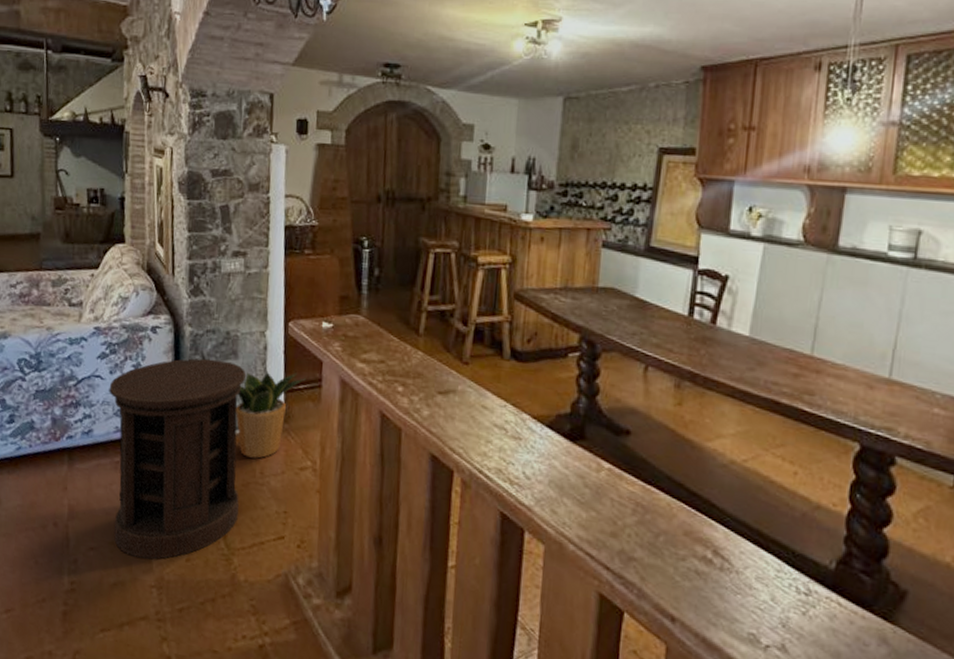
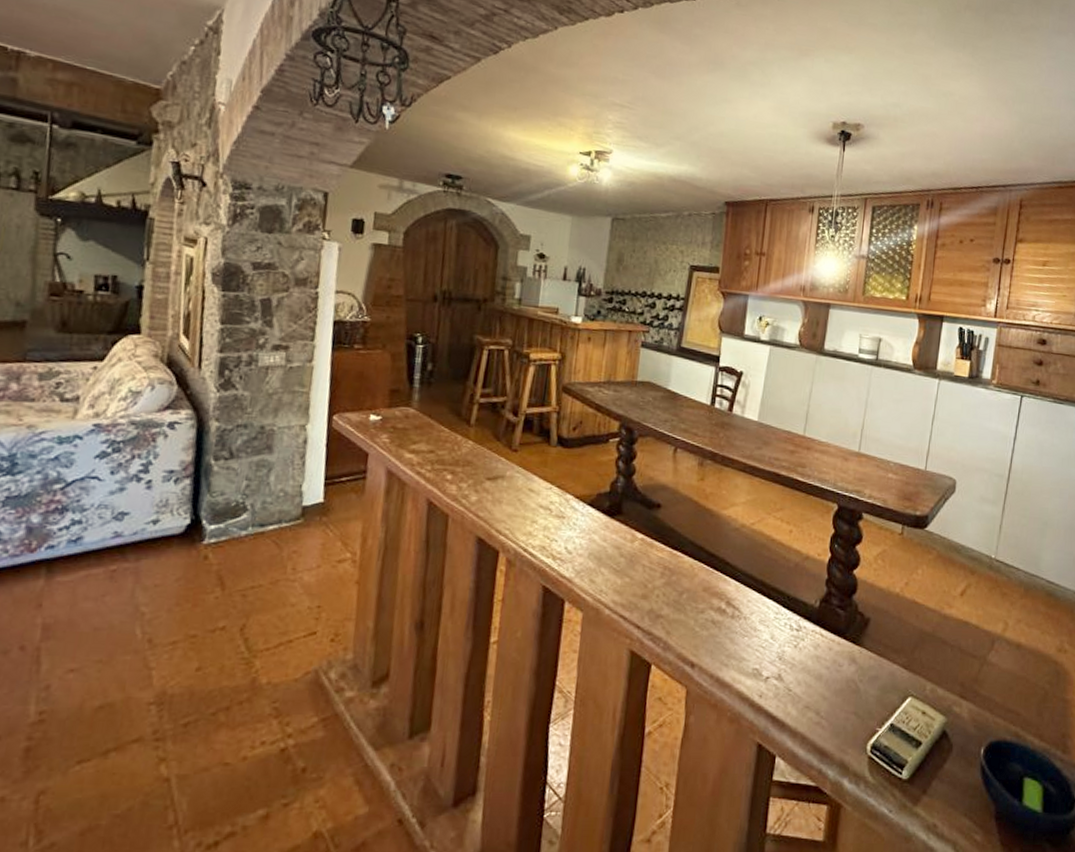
side table: present [109,358,247,560] -> none [103,454,282,674]
potted plant: present [236,370,306,459] -> none [266,464,349,554]

